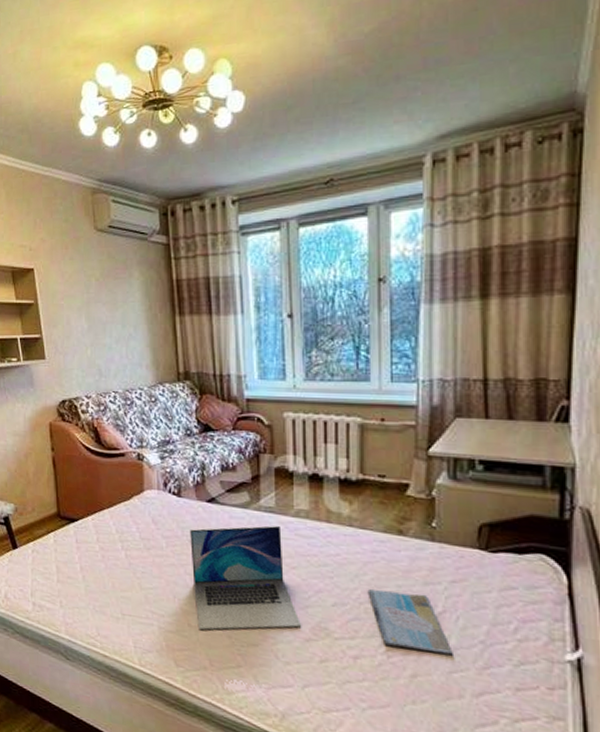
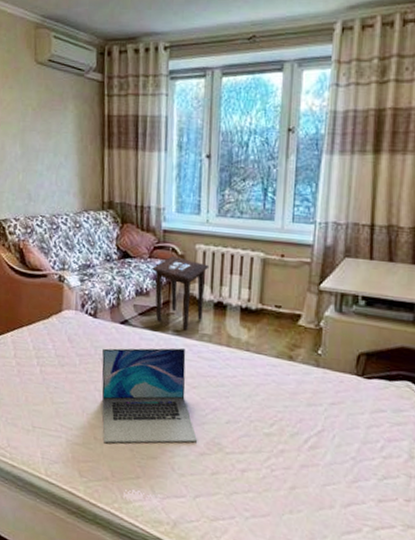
side table: none [236,427,301,507] -> present [151,256,210,331]
book: present [367,589,453,655] -> none [258,409,328,470]

